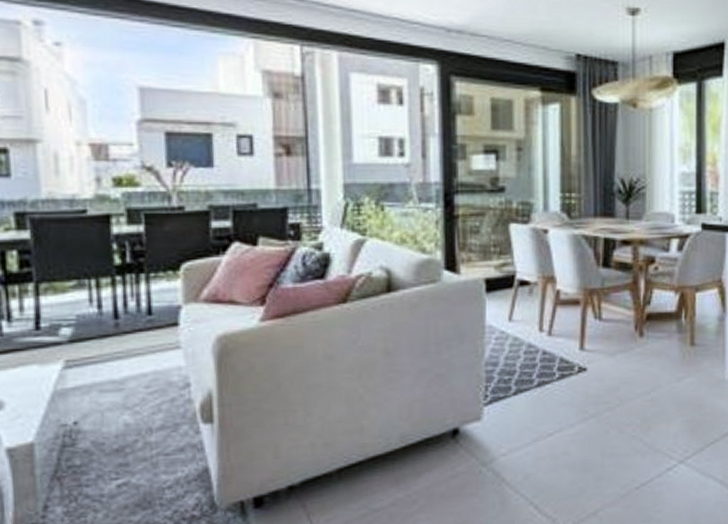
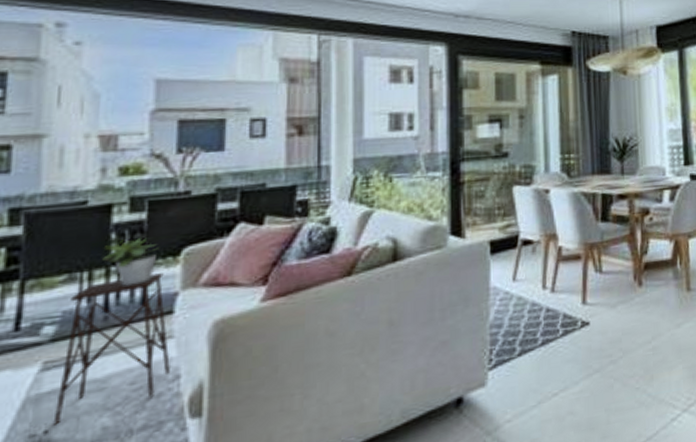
side table: none [80,286,180,418] -> present [53,273,170,425]
potted plant: none [107,249,160,296] -> present [102,236,160,286]

